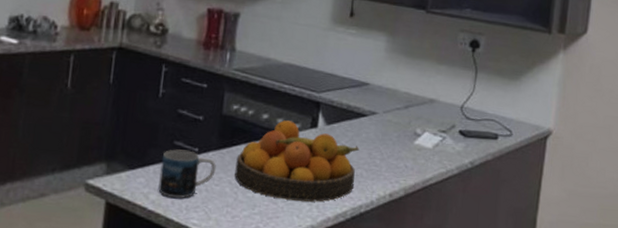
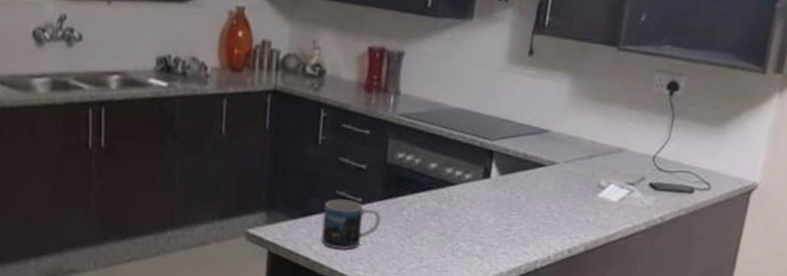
fruit bowl: present [234,120,359,202] -> none [401,170,536,257]

